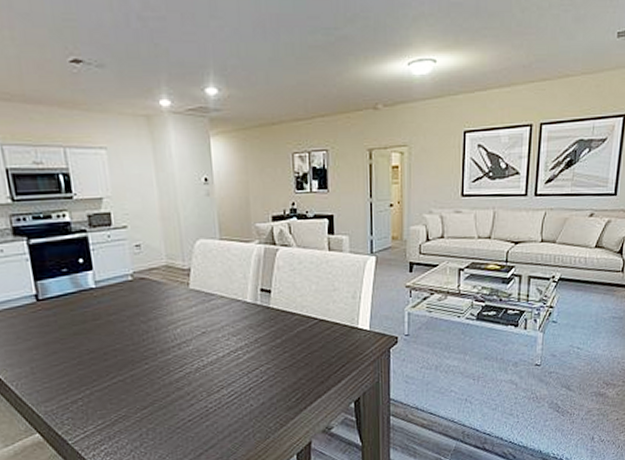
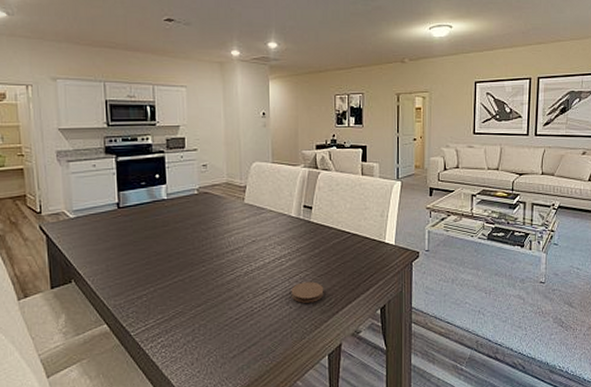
coaster: none [250,375,289,400] -> present [291,281,324,303]

